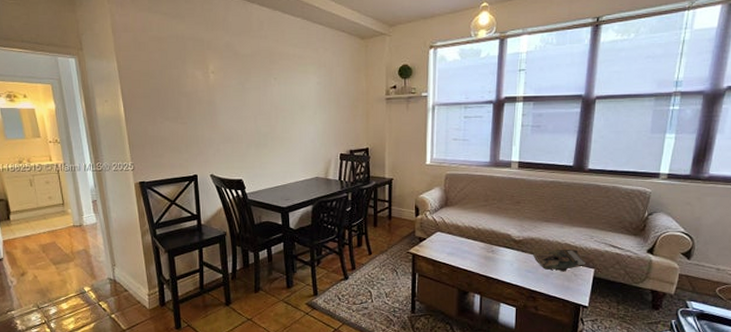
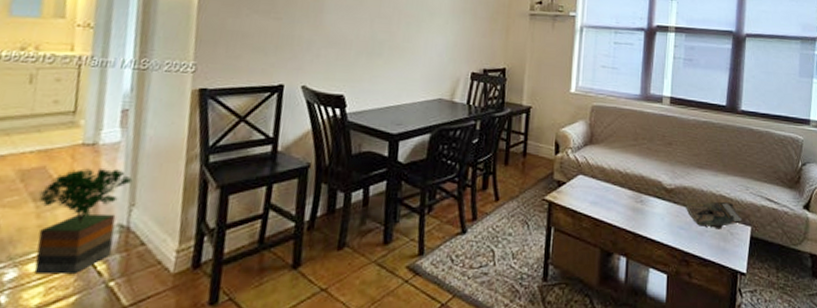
potted tree: none [56,241,110,311] -> present [33,167,133,275]

